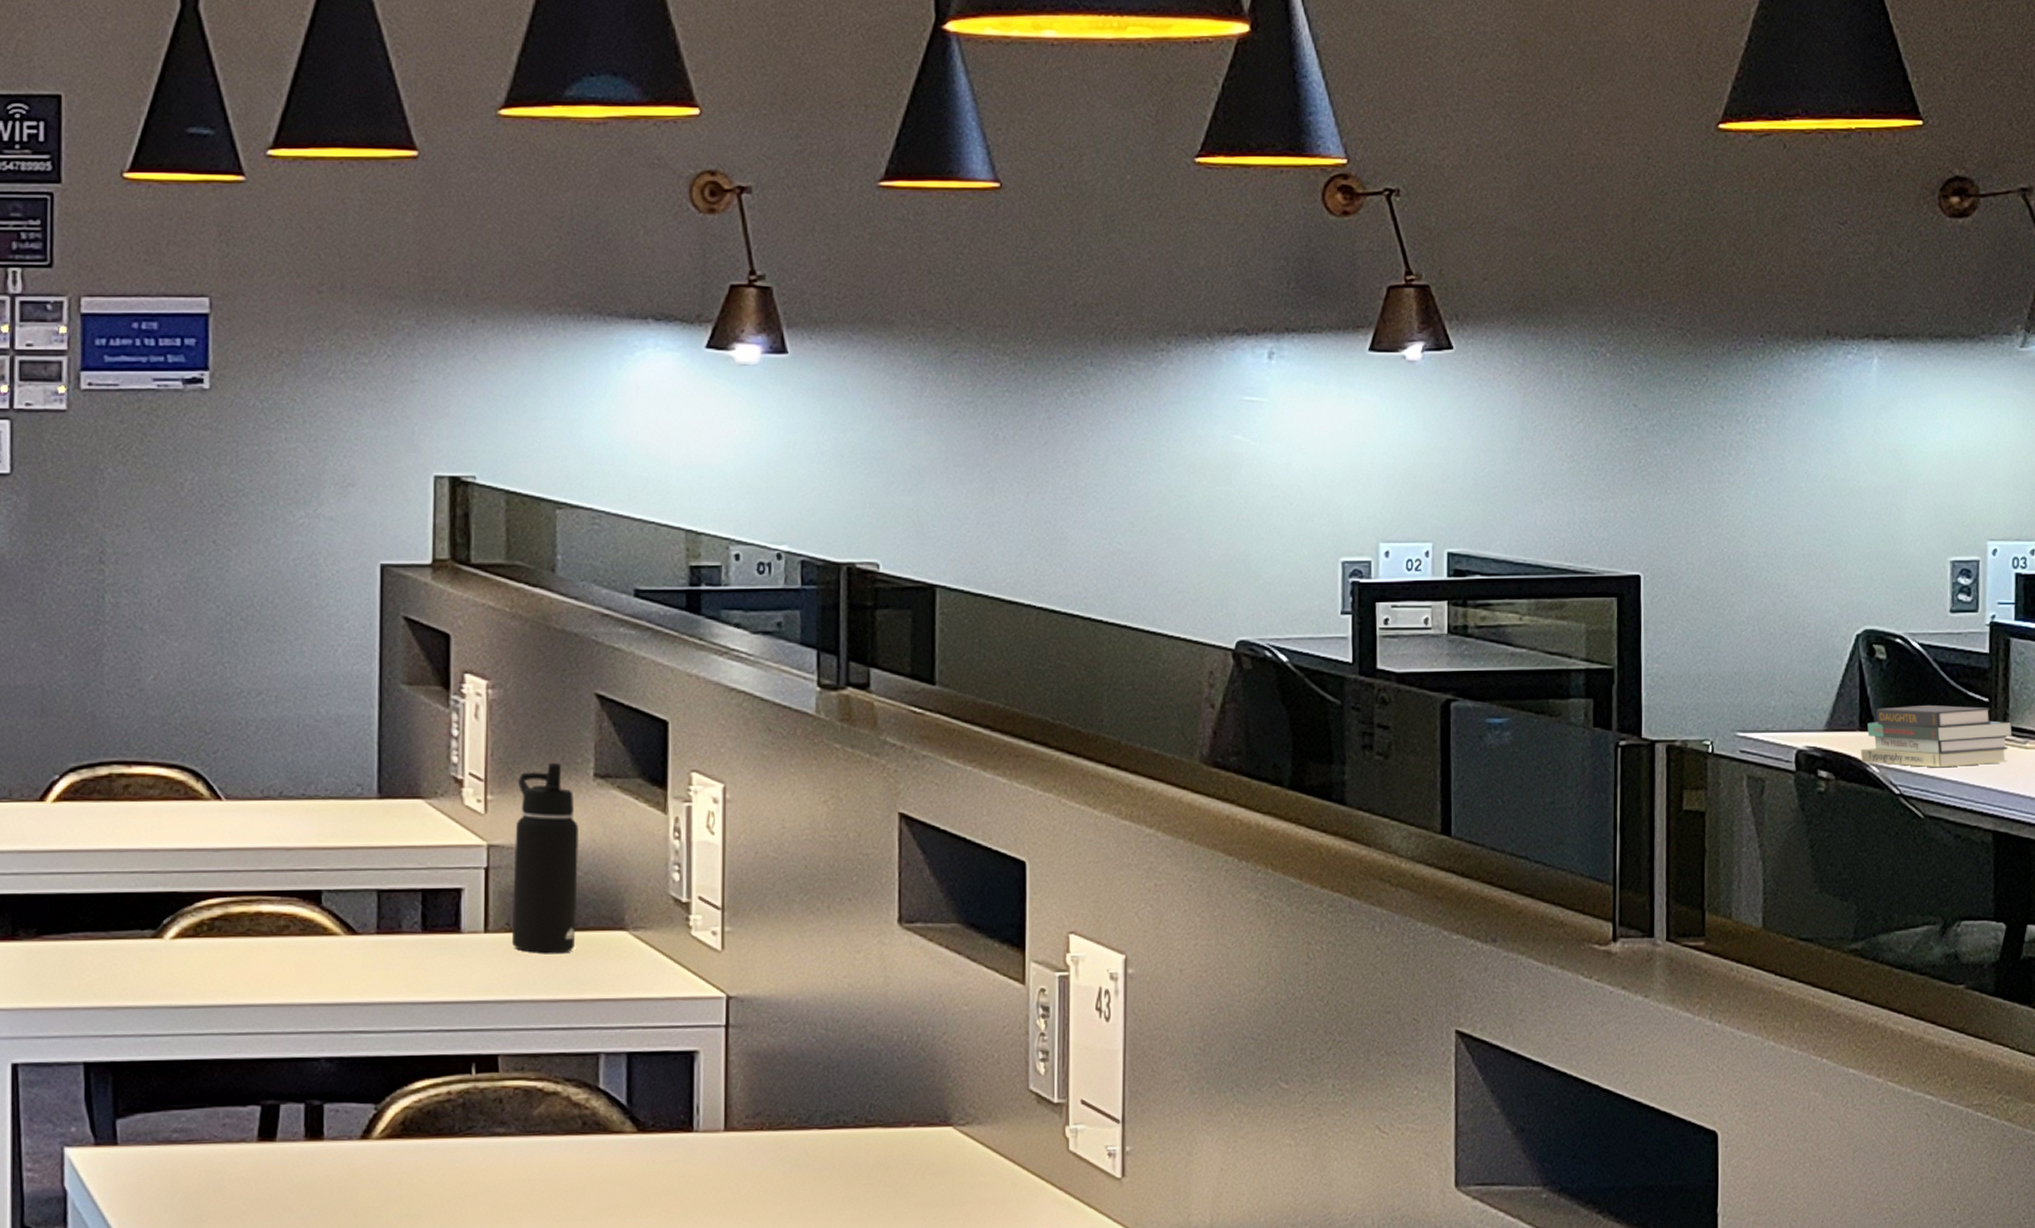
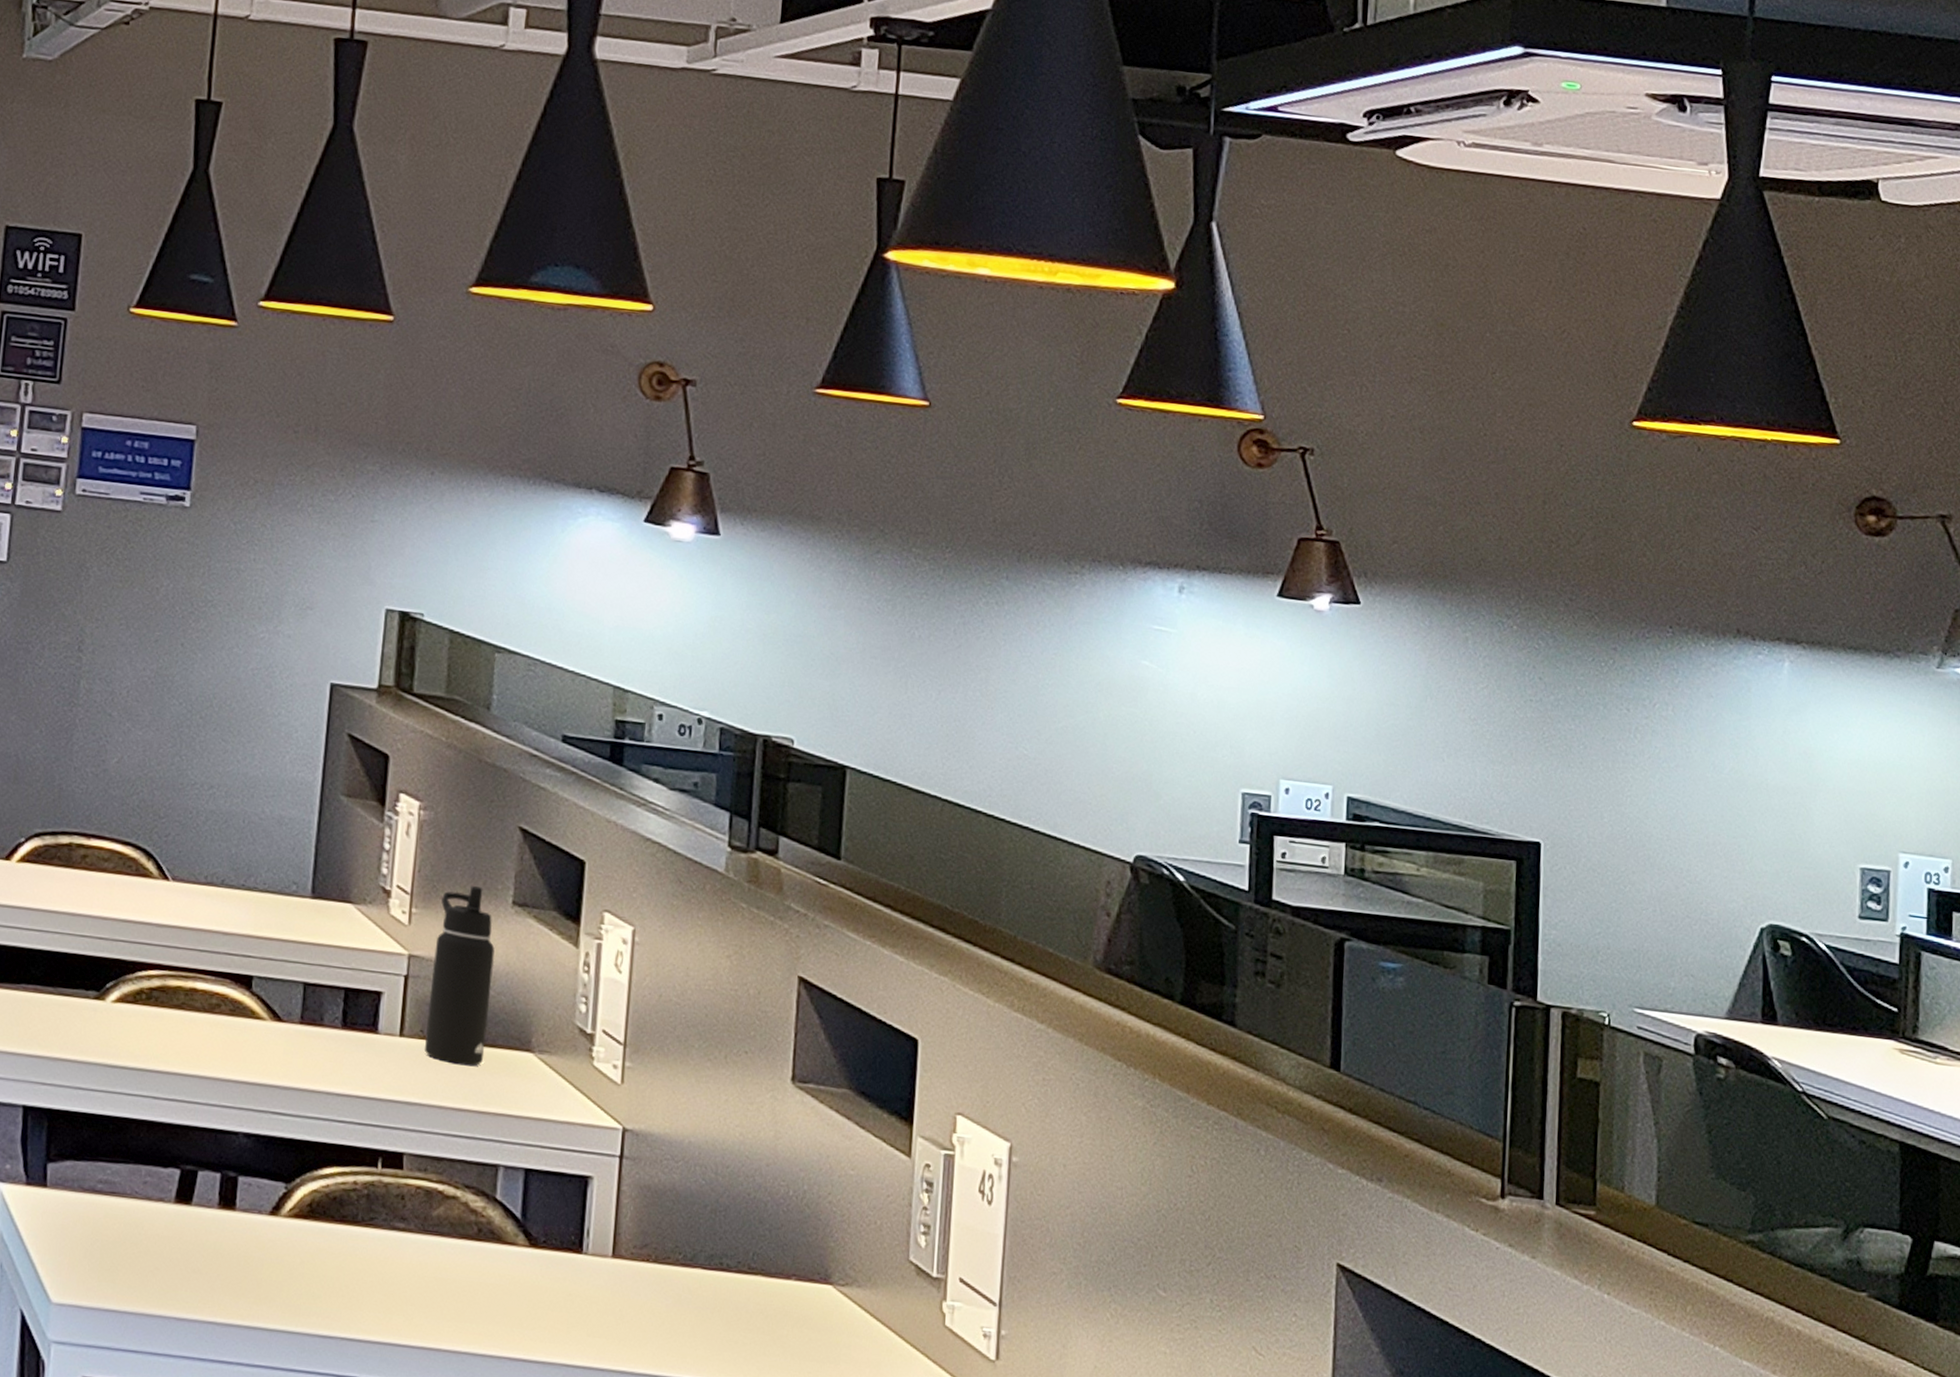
books: present [1861,705,2012,768] -> none [1762,1003,1922,1075]

